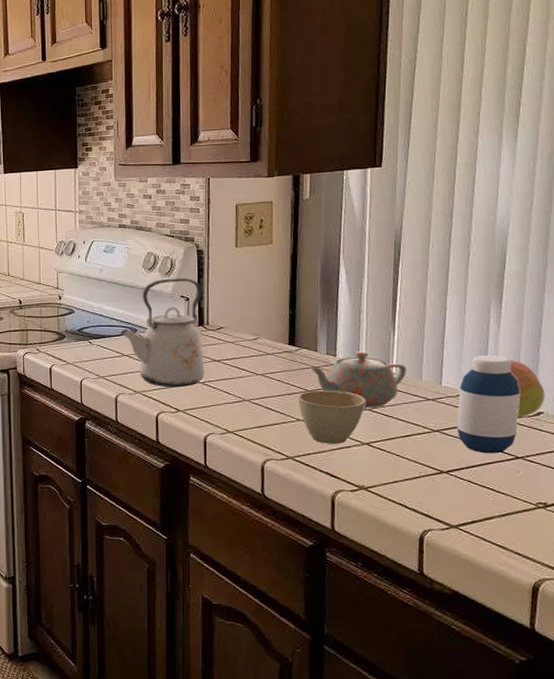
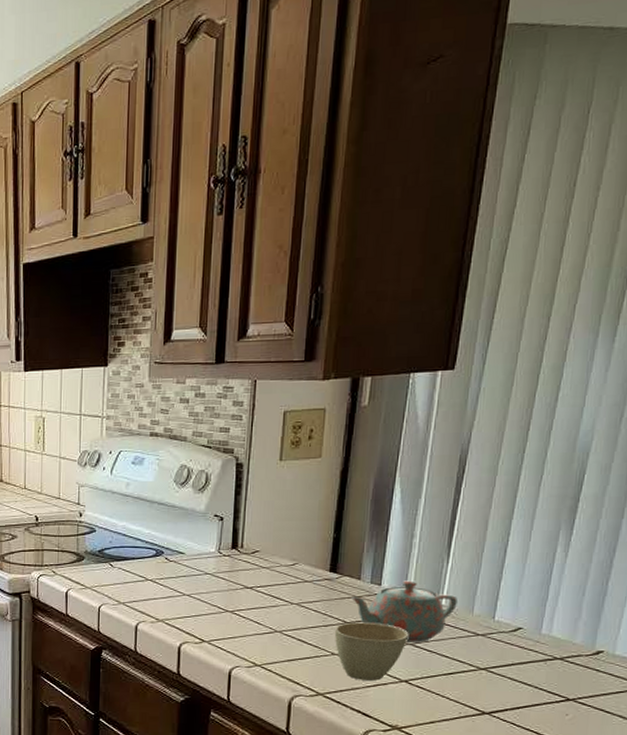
kettle: present [119,278,205,388] -> none [144,494,239,617]
medicine bottle: present [456,354,520,454] -> none [505,586,581,695]
fruit: present [509,360,545,417] -> none [571,593,609,656]

